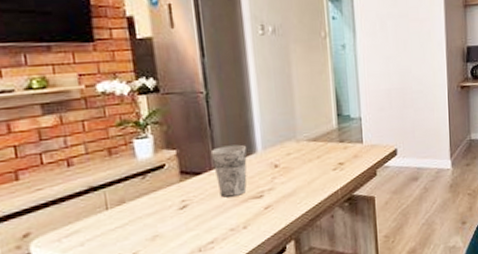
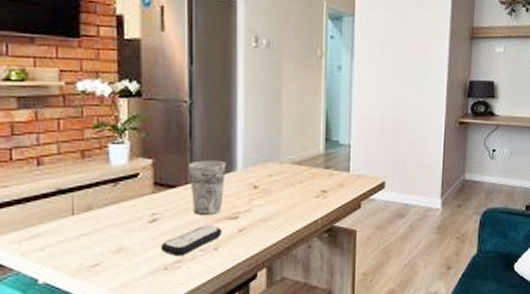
remote control: none [192,206,249,238] -> present [160,225,222,256]

